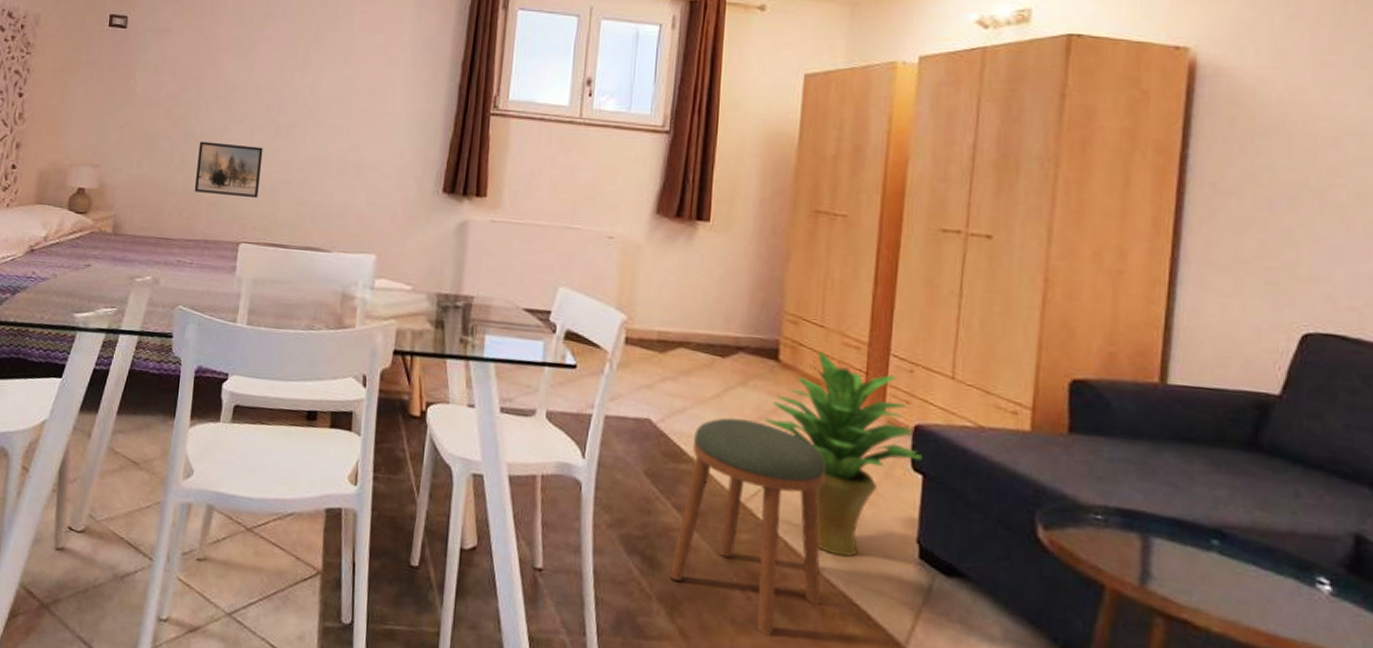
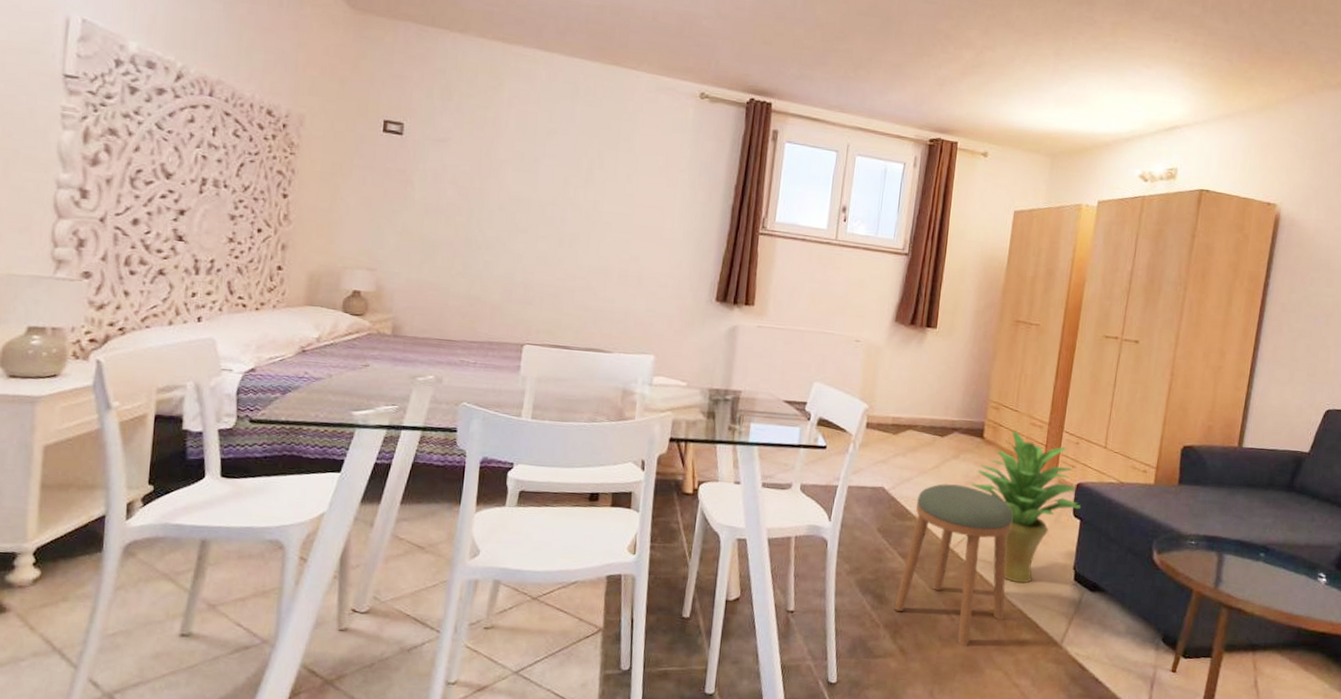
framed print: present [194,141,263,198] -> none [477,248,547,303]

